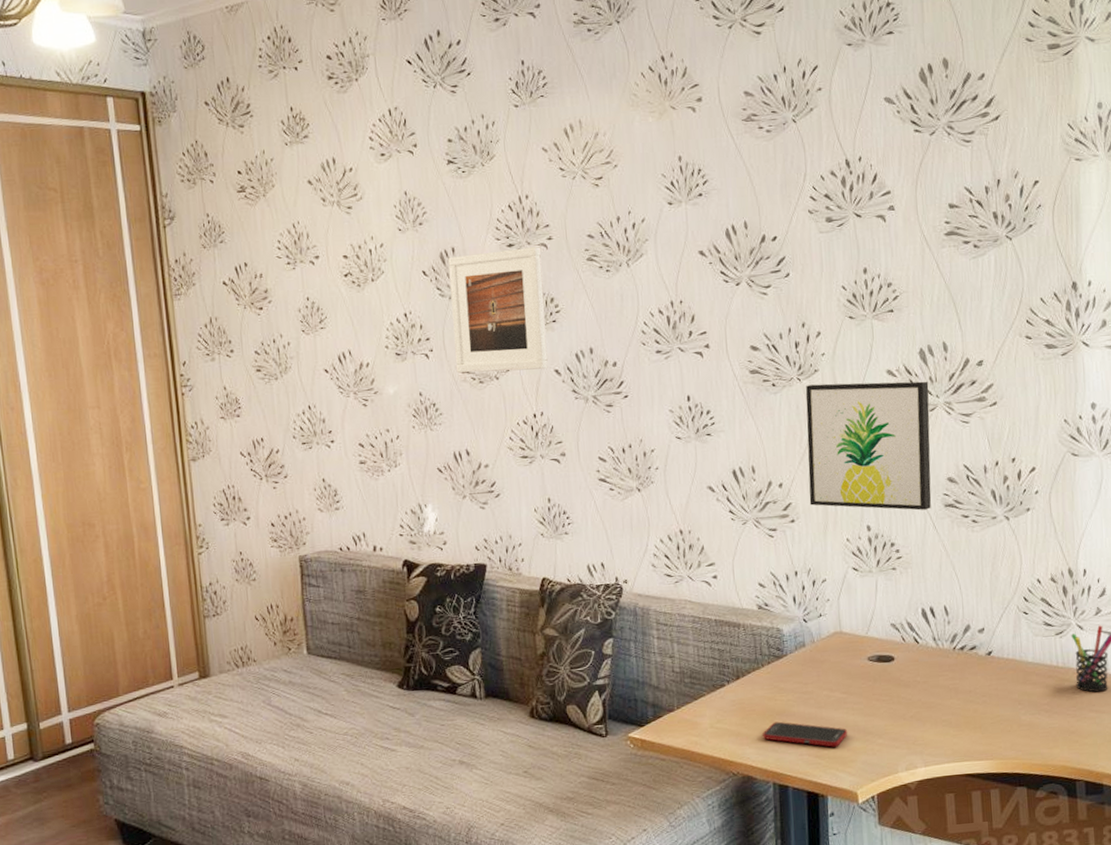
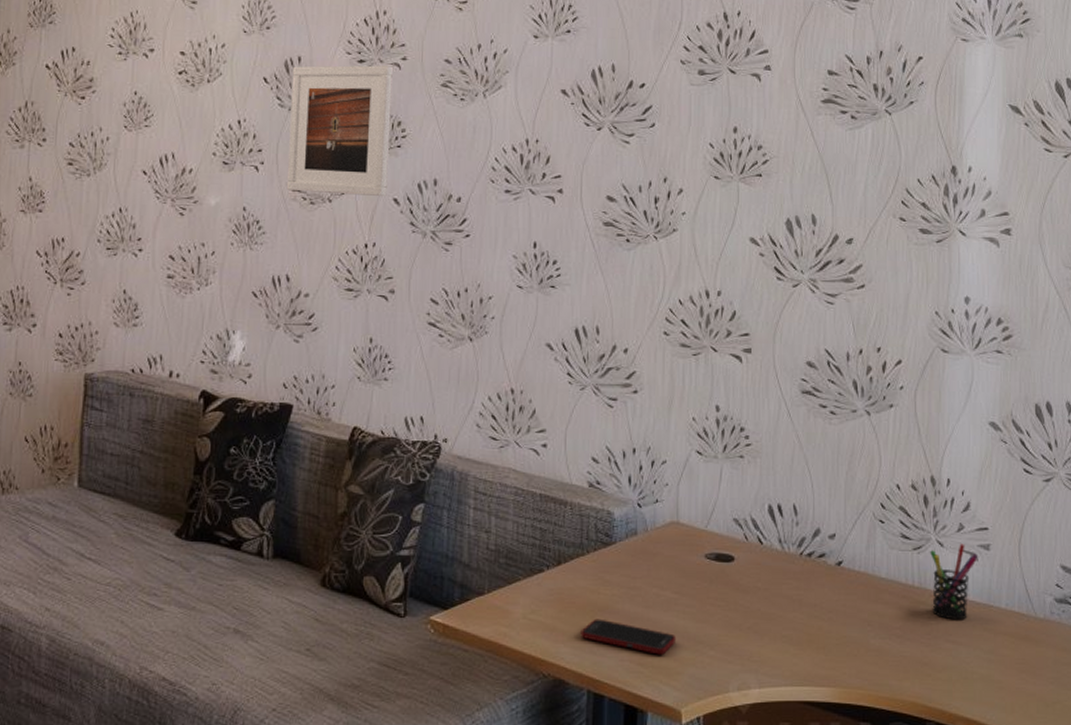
wall art: present [805,381,932,511] -> none [655,244,794,395]

